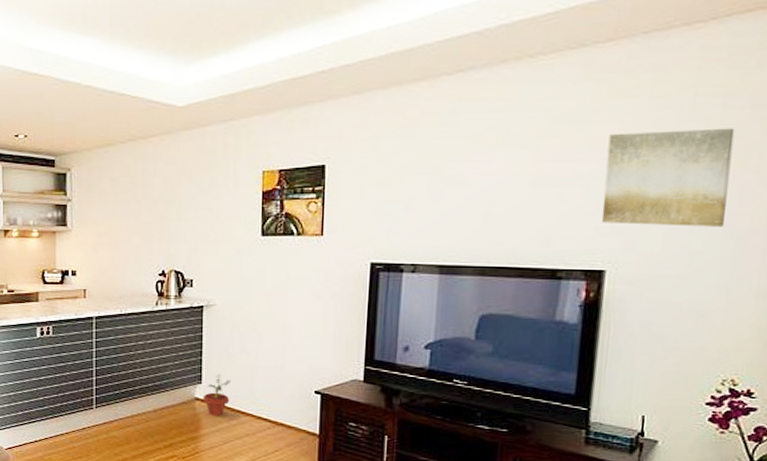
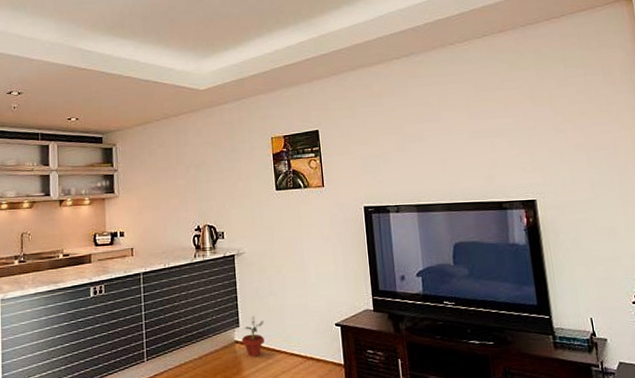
wall art: present [601,128,735,227] -> none [516,89,608,163]

